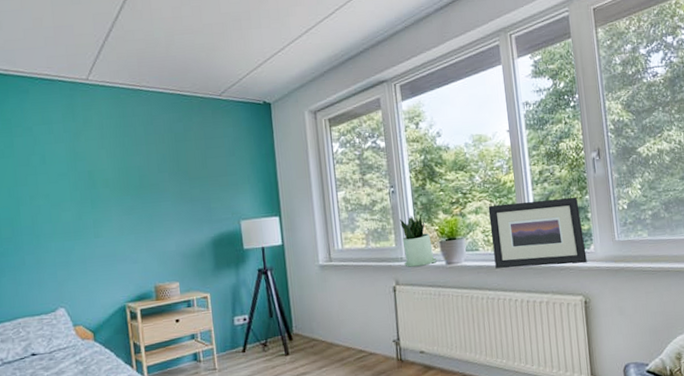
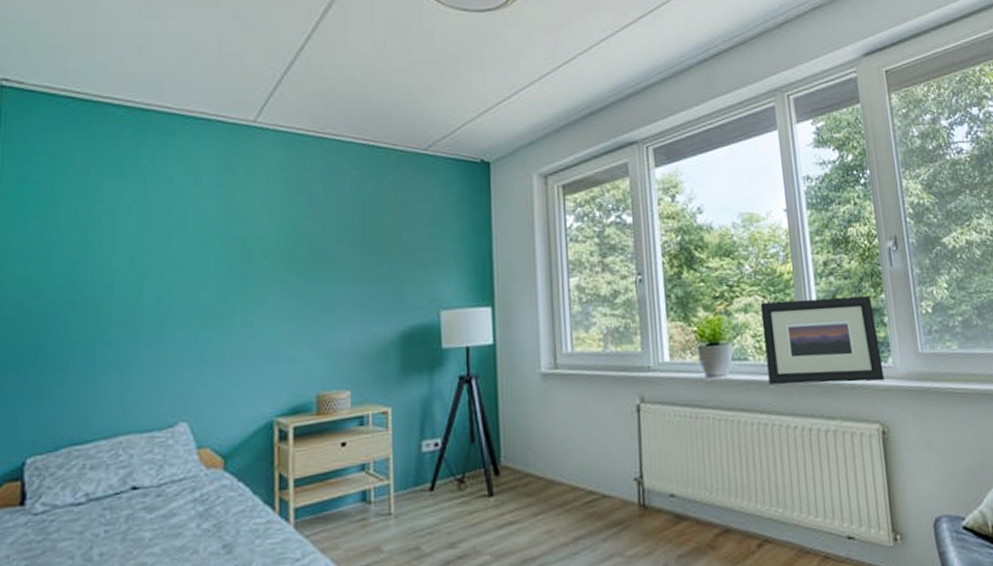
planter: present [400,215,437,268] -> none [648,311,695,381]

